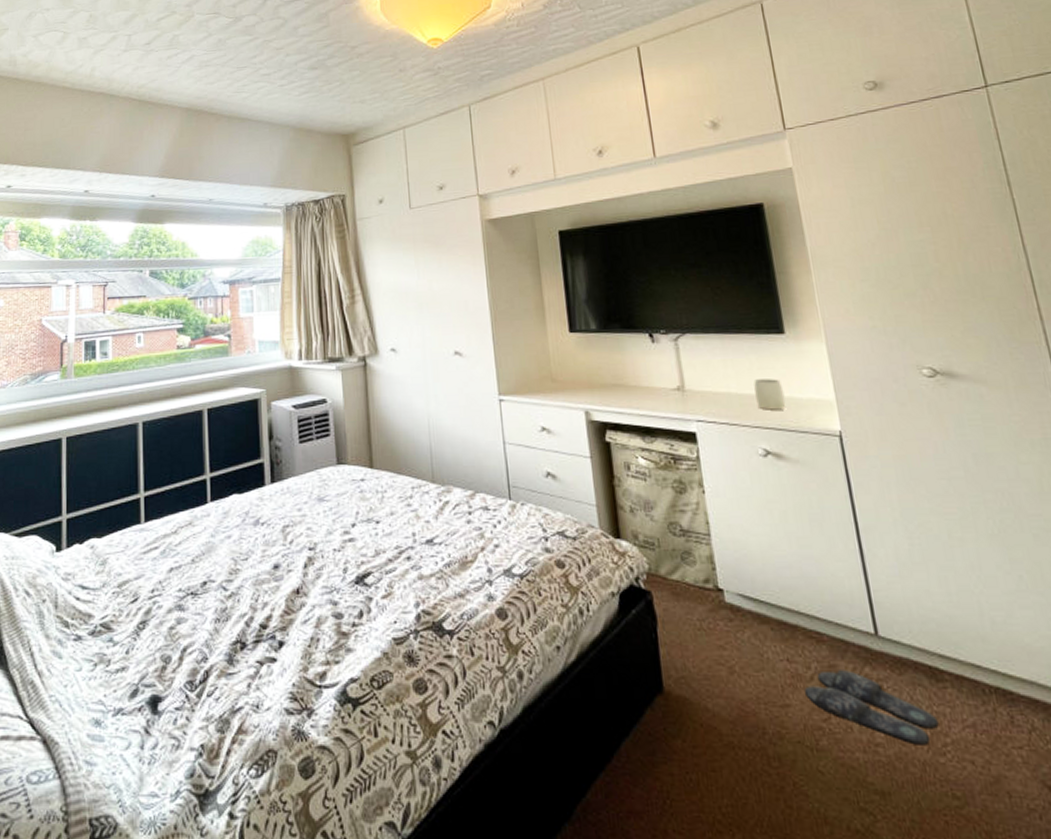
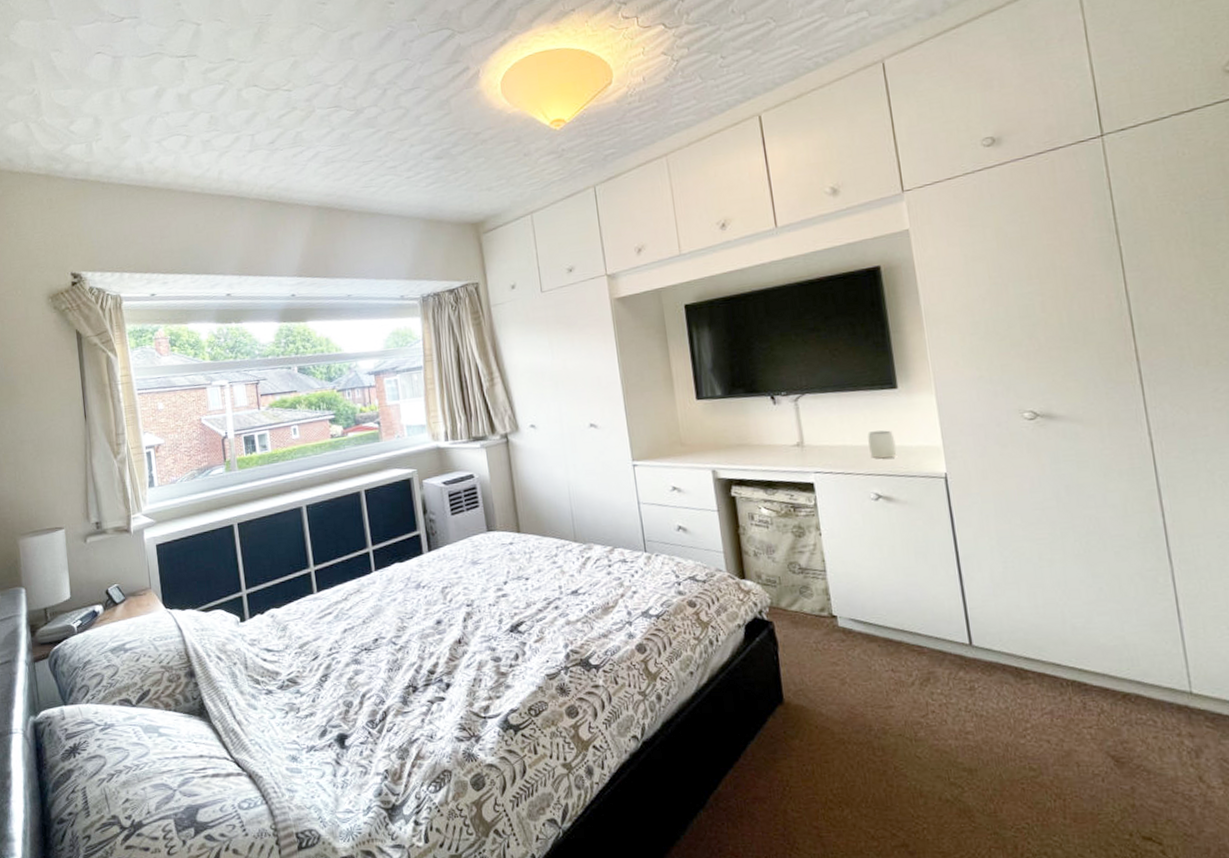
slippers: present [805,670,939,745] -> none [907,675,1021,731]

